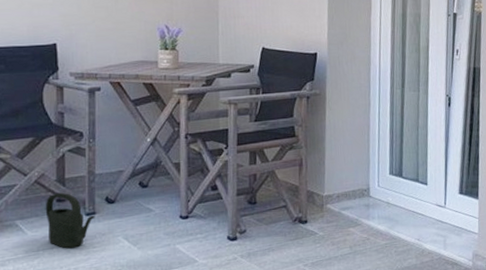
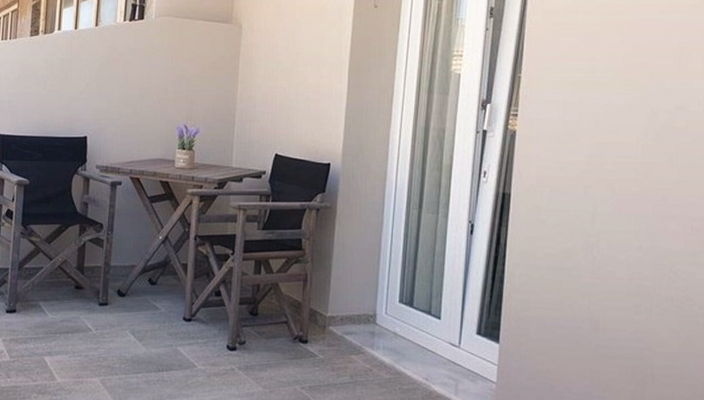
watering can: present [45,192,95,249] -> none [64,280,107,336]

